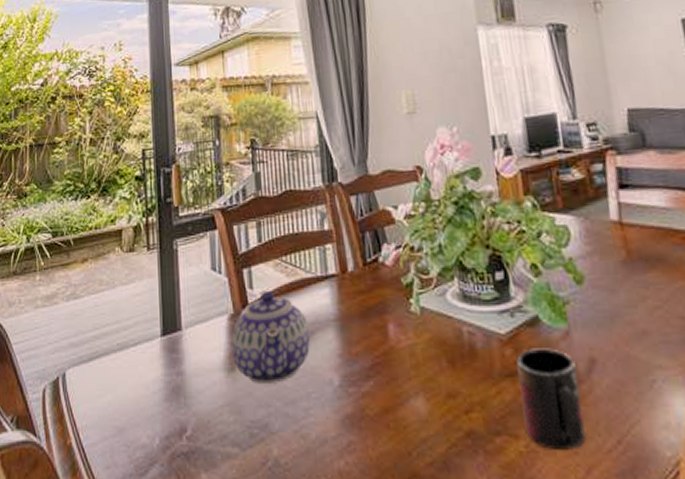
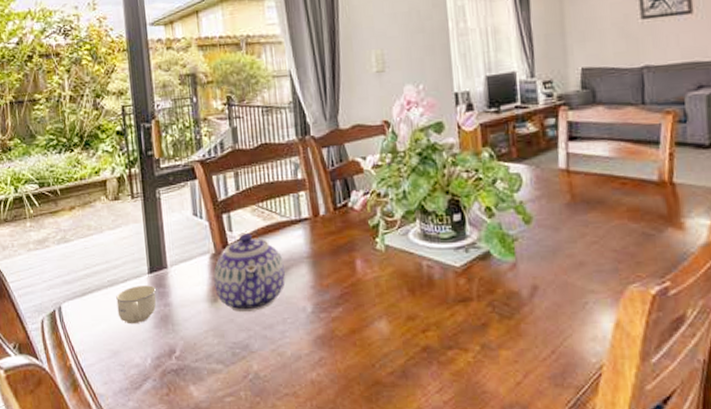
cup: none [125,350,169,396] -> present [116,285,157,325]
mug: present [516,348,586,451] -> none [469,278,525,361]

